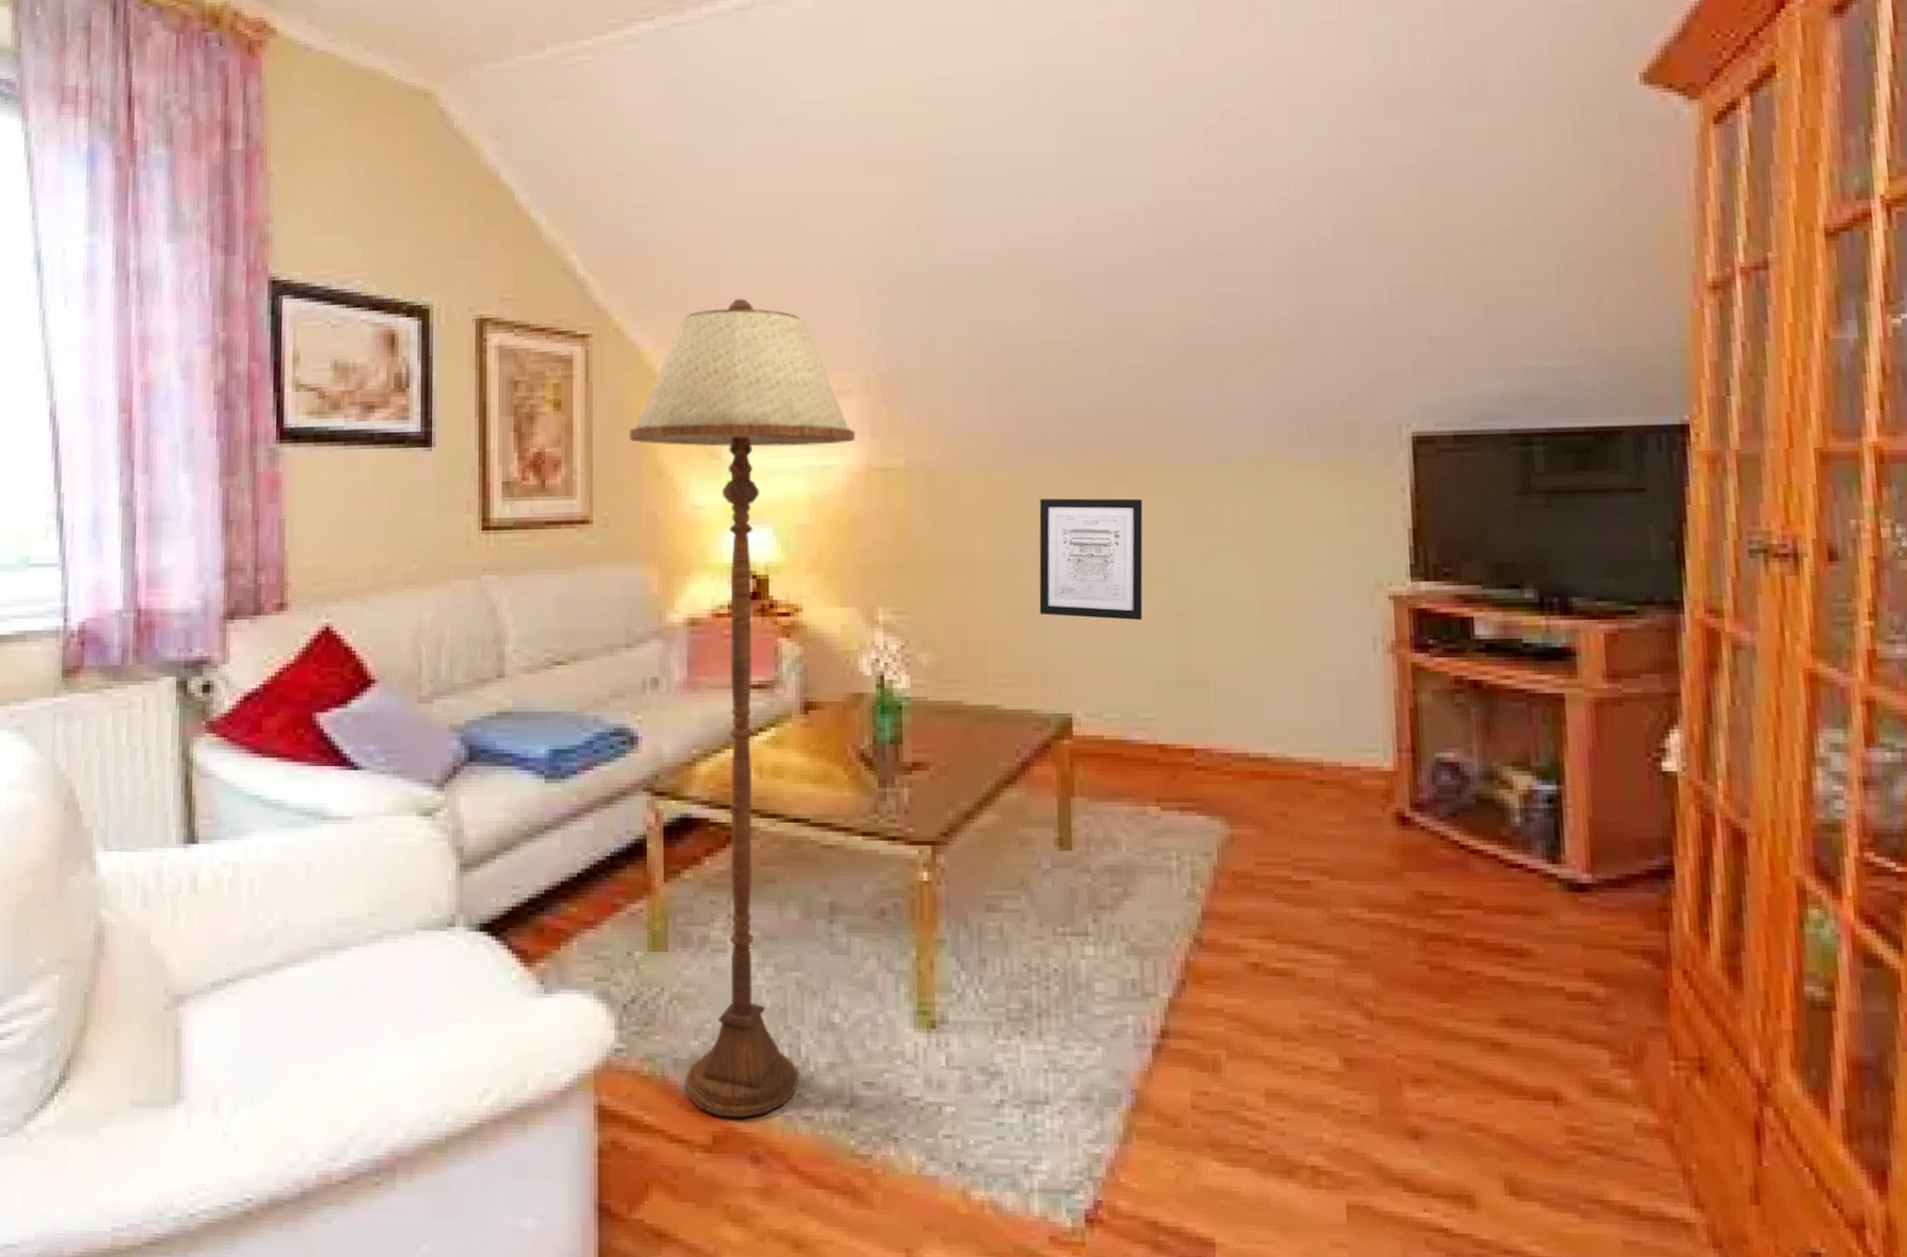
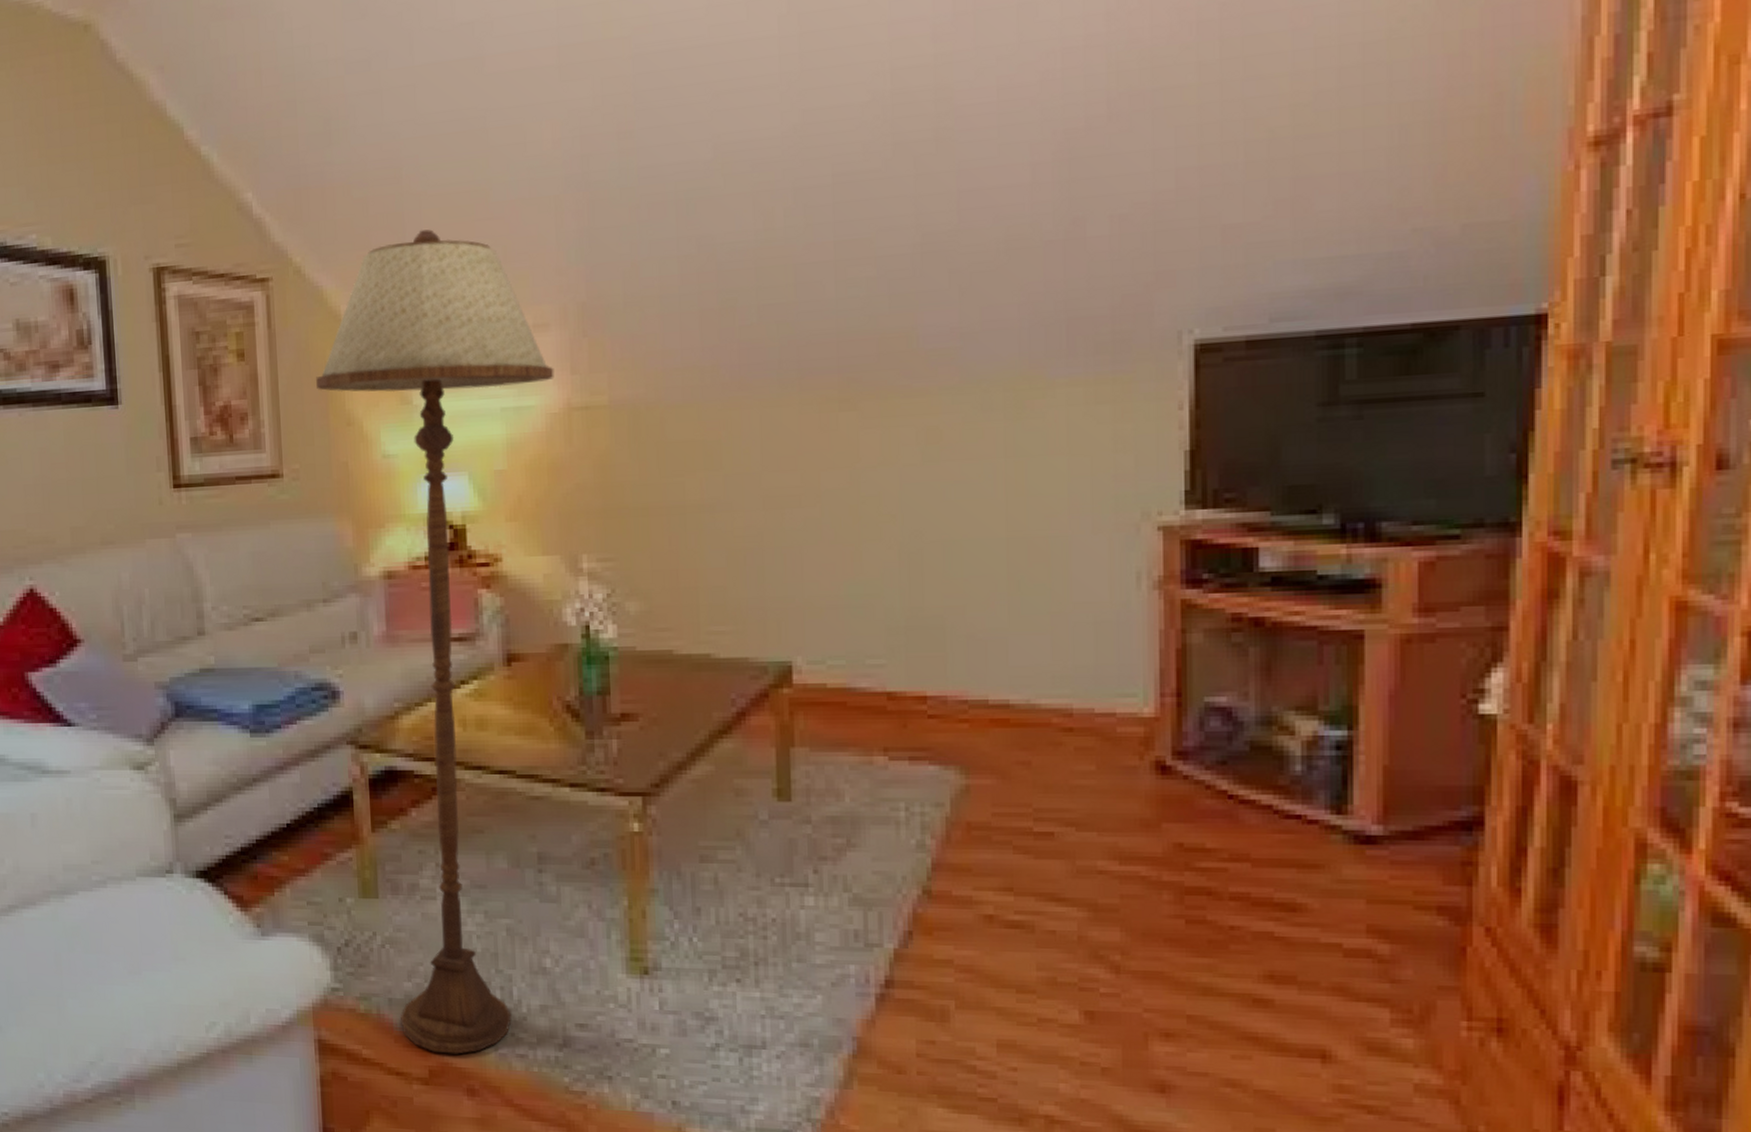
wall art: present [1039,498,1143,620] -> none [756,429,873,561]

